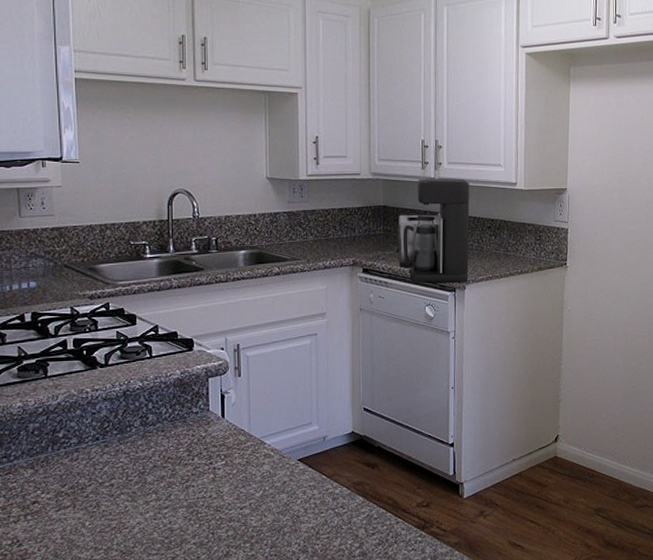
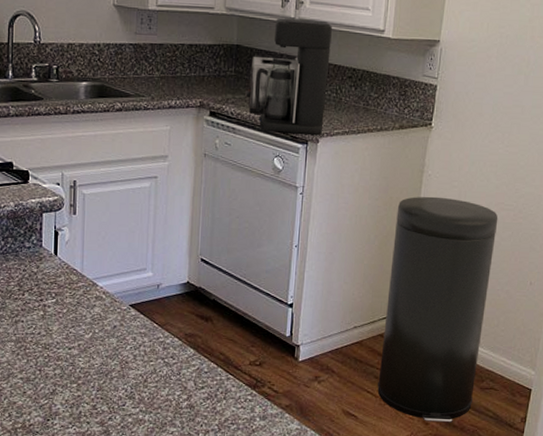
pedal bin: none [540,330,635,545] -> present [377,196,498,423]

